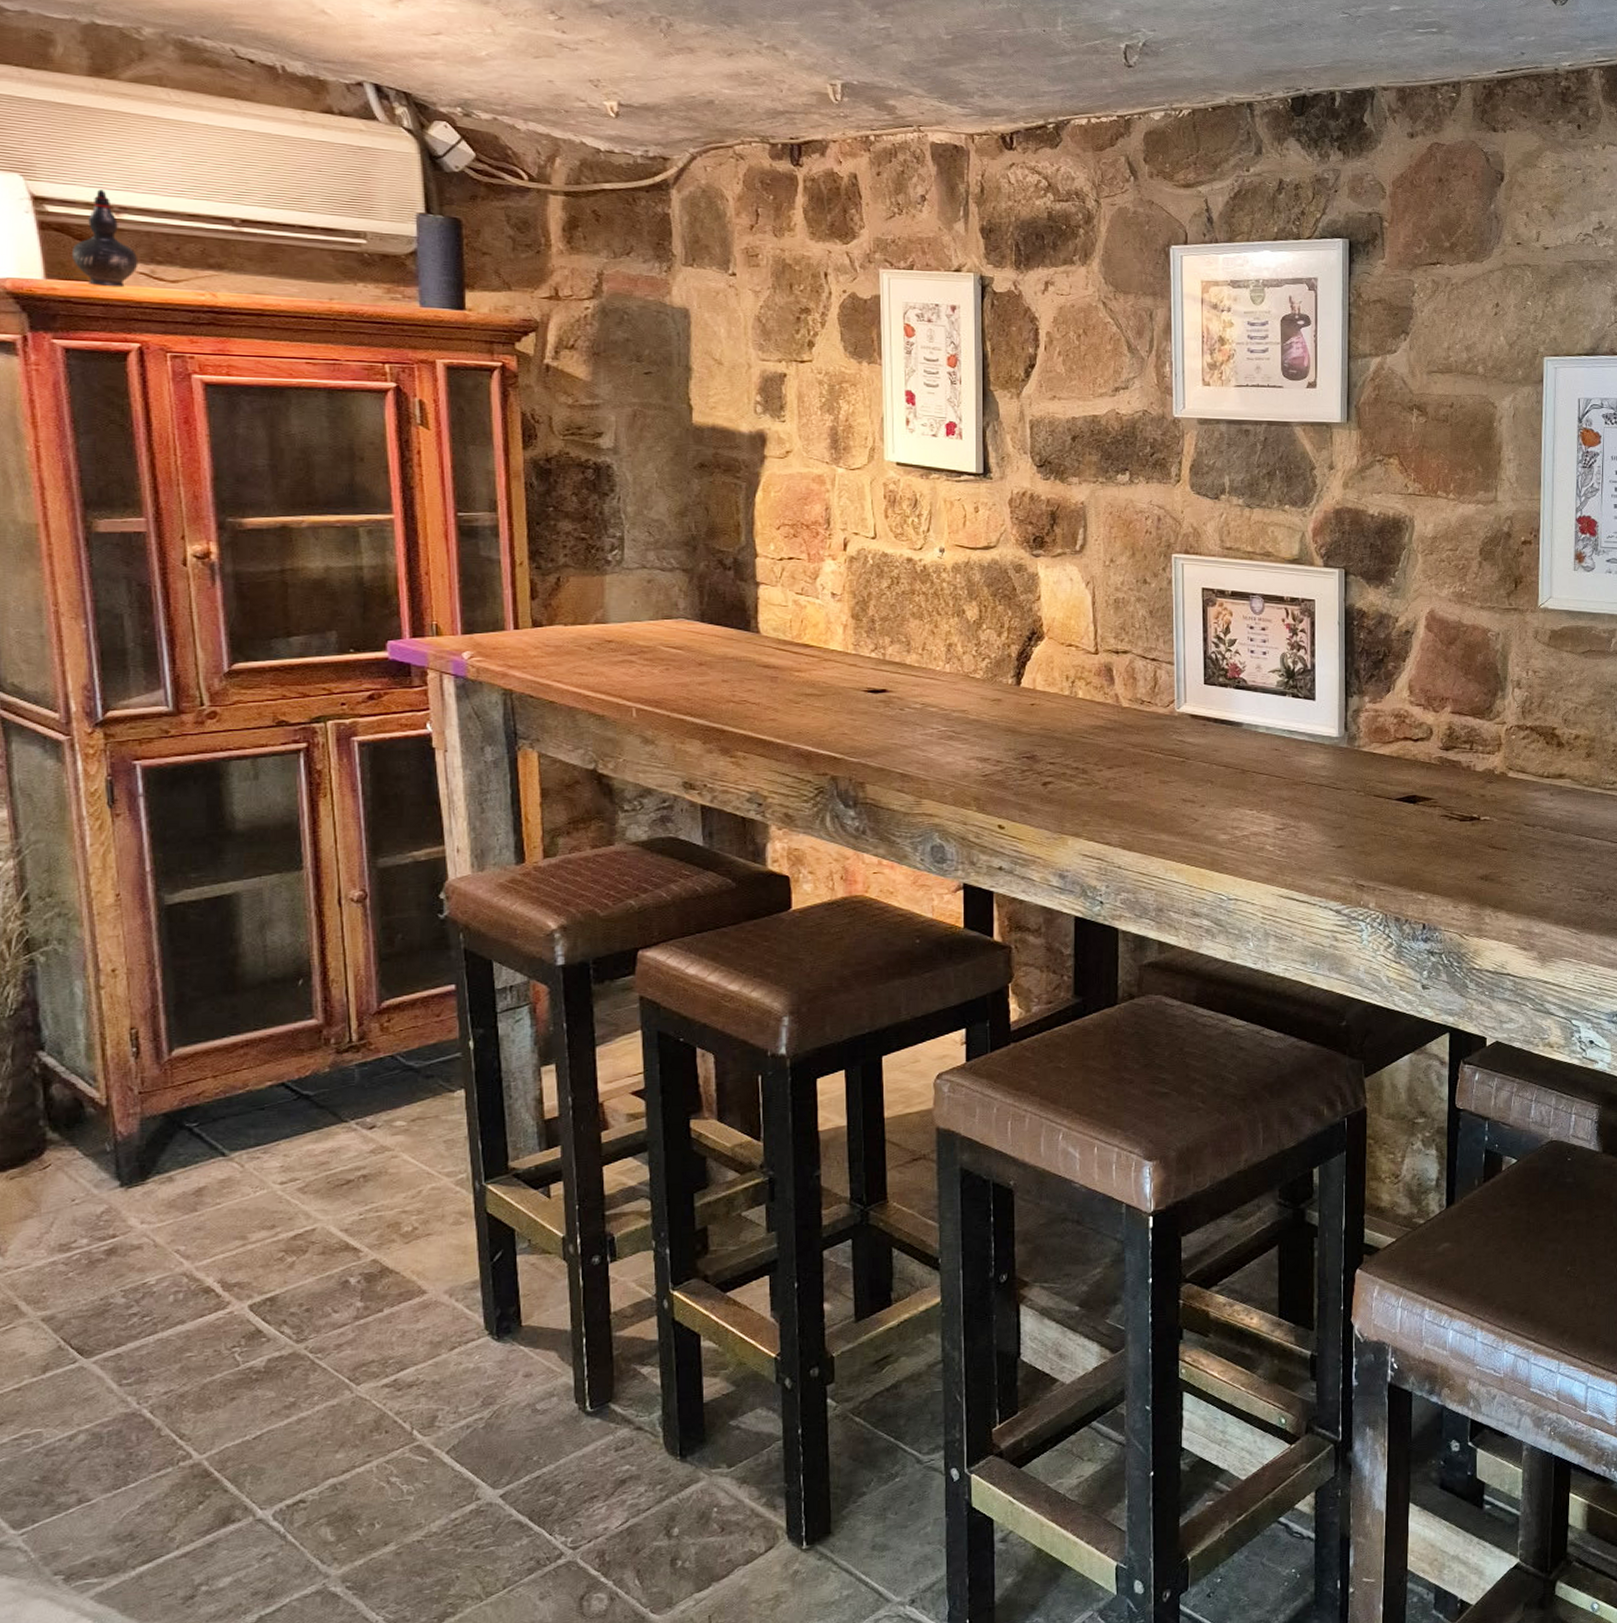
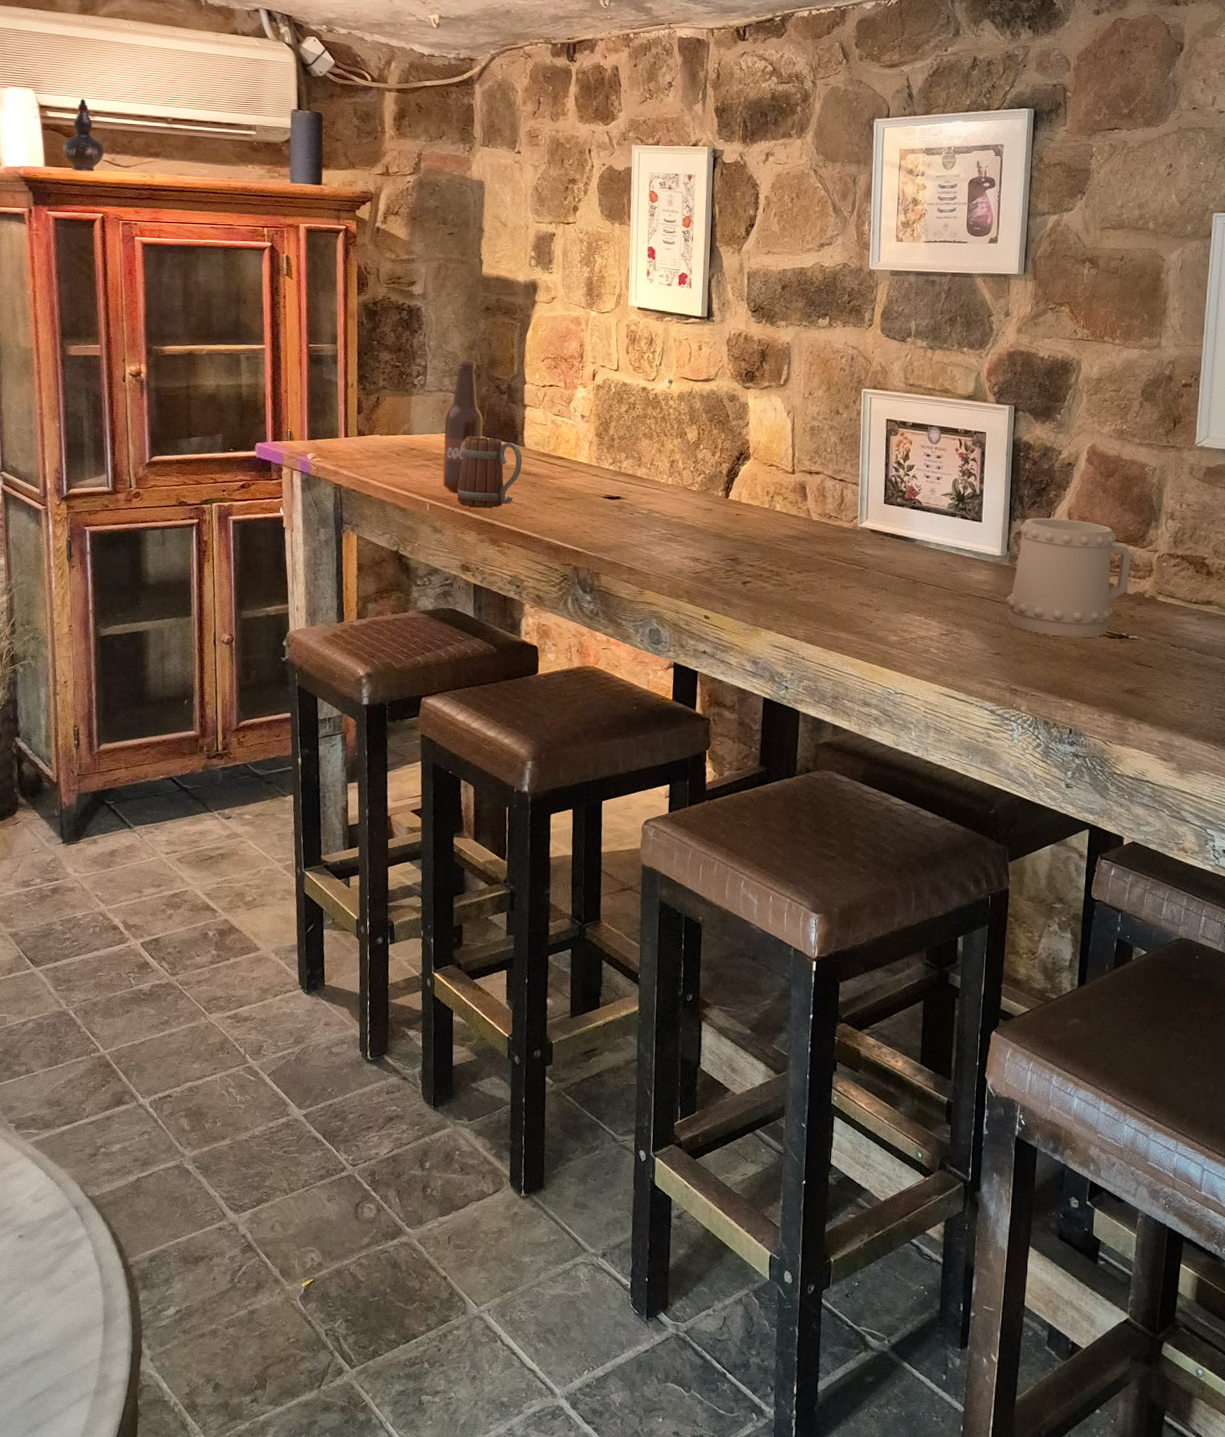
beer bottle: none [651,529,704,693] -> present [442,360,483,493]
beer mug: none [672,623,757,711] -> present [457,436,522,508]
beer mug: none [1346,693,1479,823] -> present [1005,518,1132,638]

